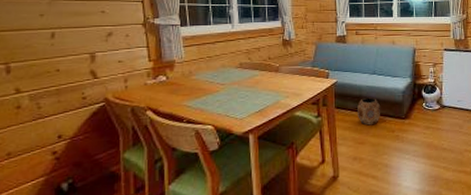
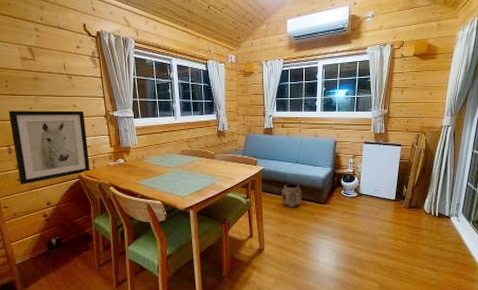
wall art: none [9,18,121,113] -> present [8,110,91,184]

